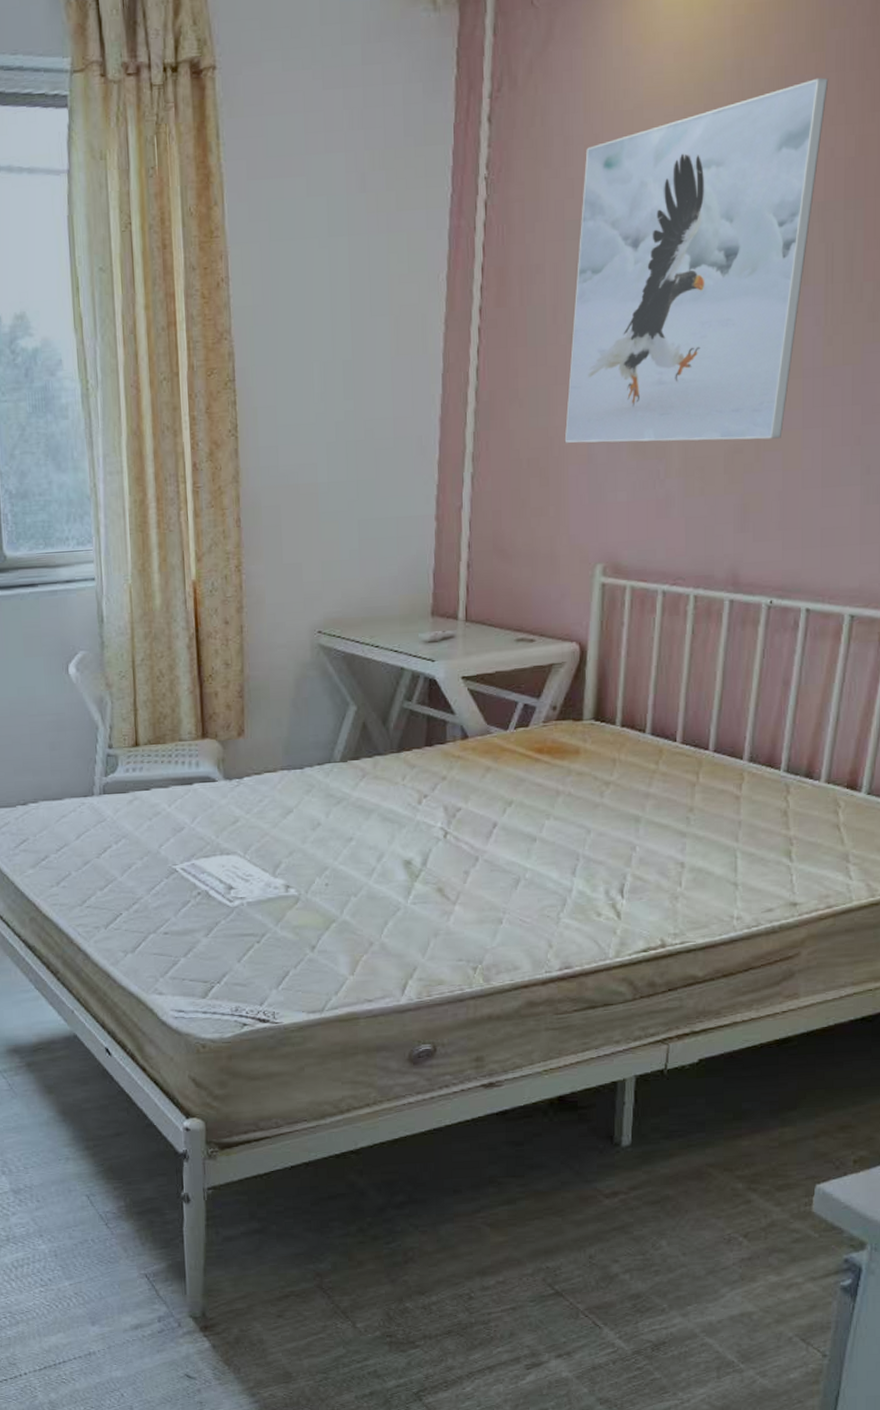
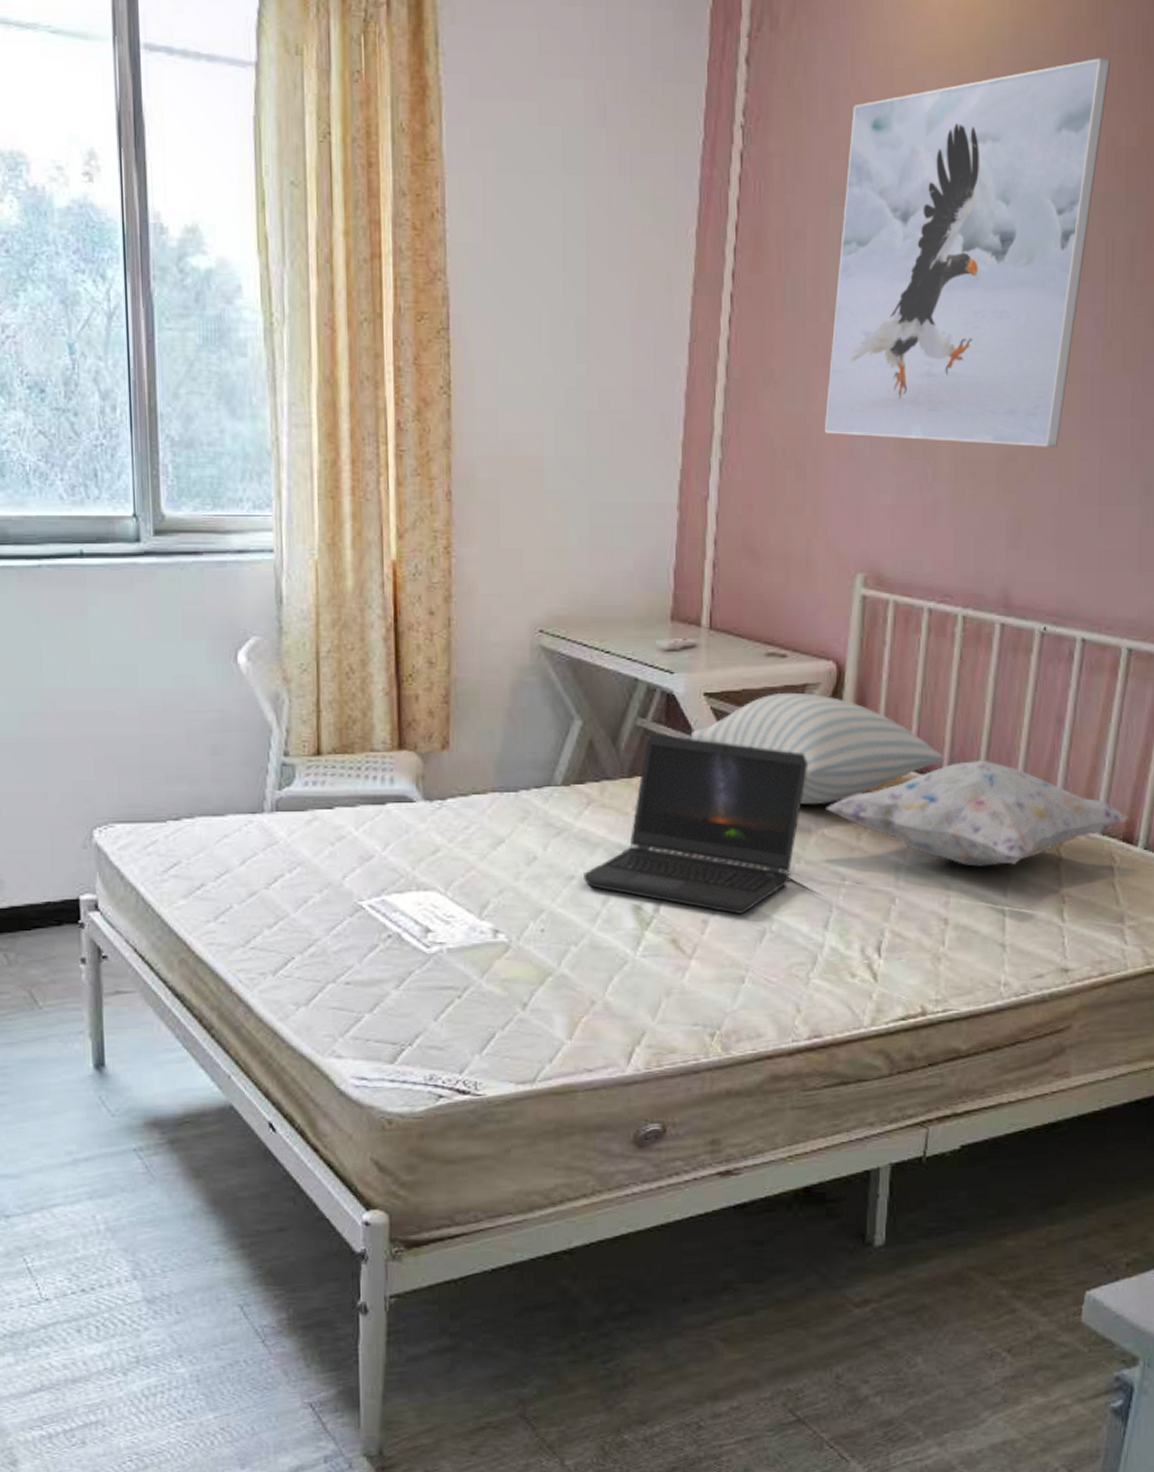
laptop computer: none [360,713,556,866] -> present [582,733,809,915]
pillow: none [450,671,679,768] -> present [690,692,944,804]
decorative pillow: none [572,721,853,816] -> present [826,759,1129,867]

